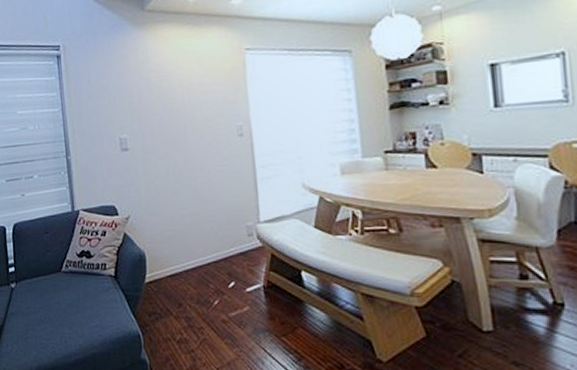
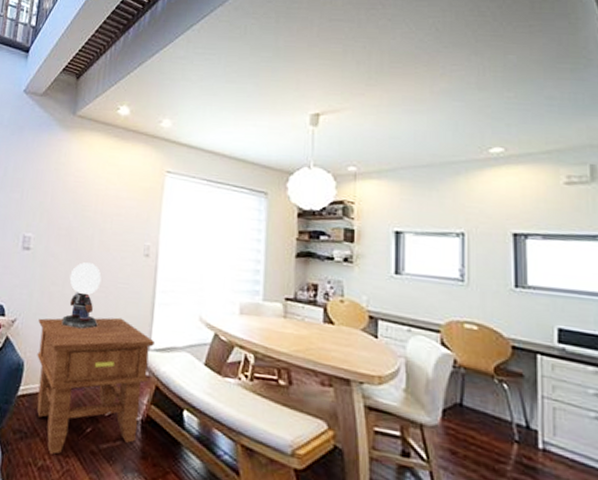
side table: none [150,198,264,328] -> present [37,317,156,455]
table lamp: none [171,152,207,215] -> present [61,262,102,329]

